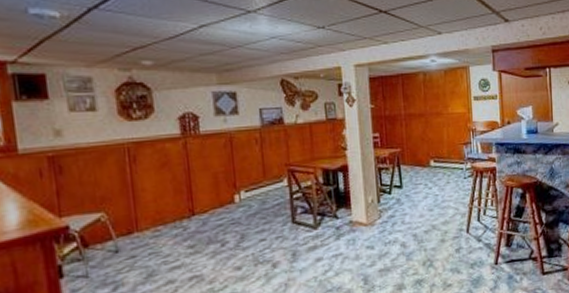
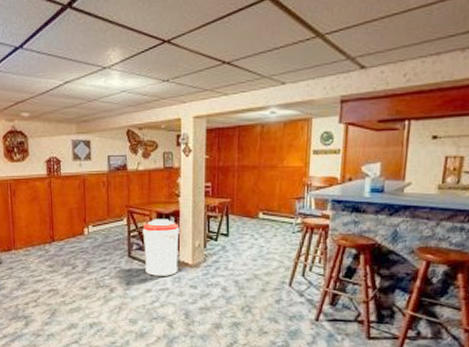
trash can: none [307,175,352,242] -> present [142,219,180,276]

